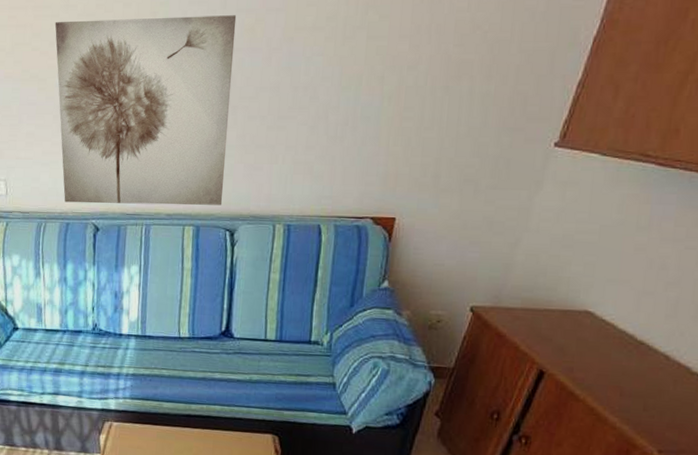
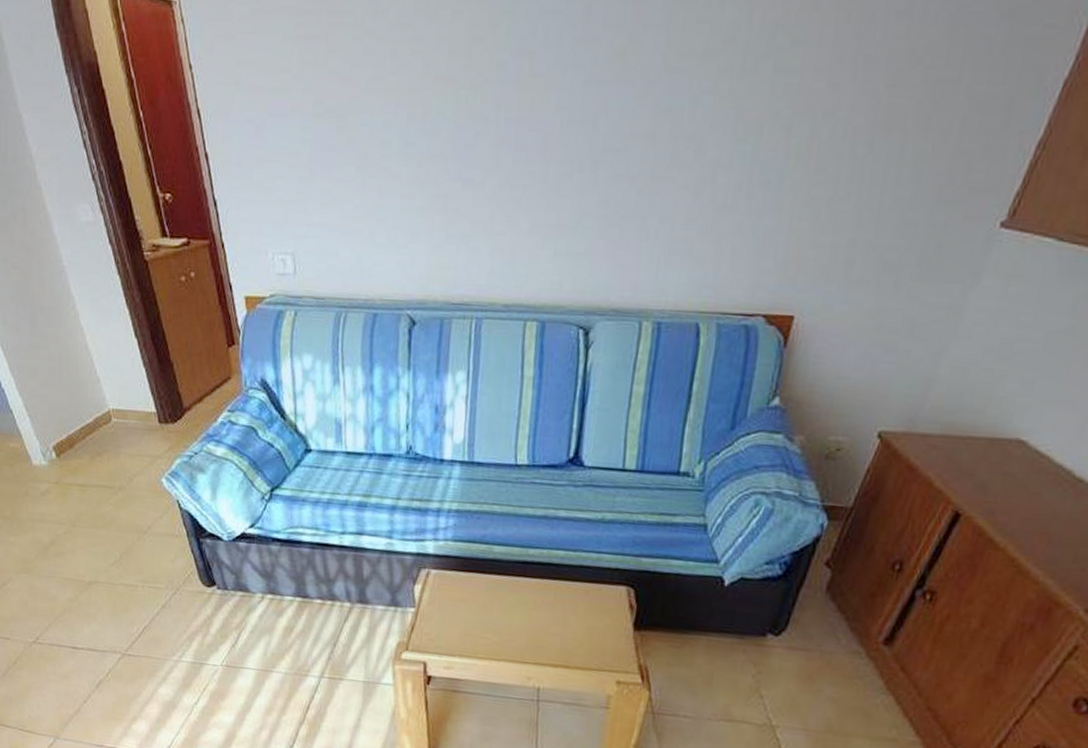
wall art: present [55,15,237,205] -> none [358,32,603,295]

